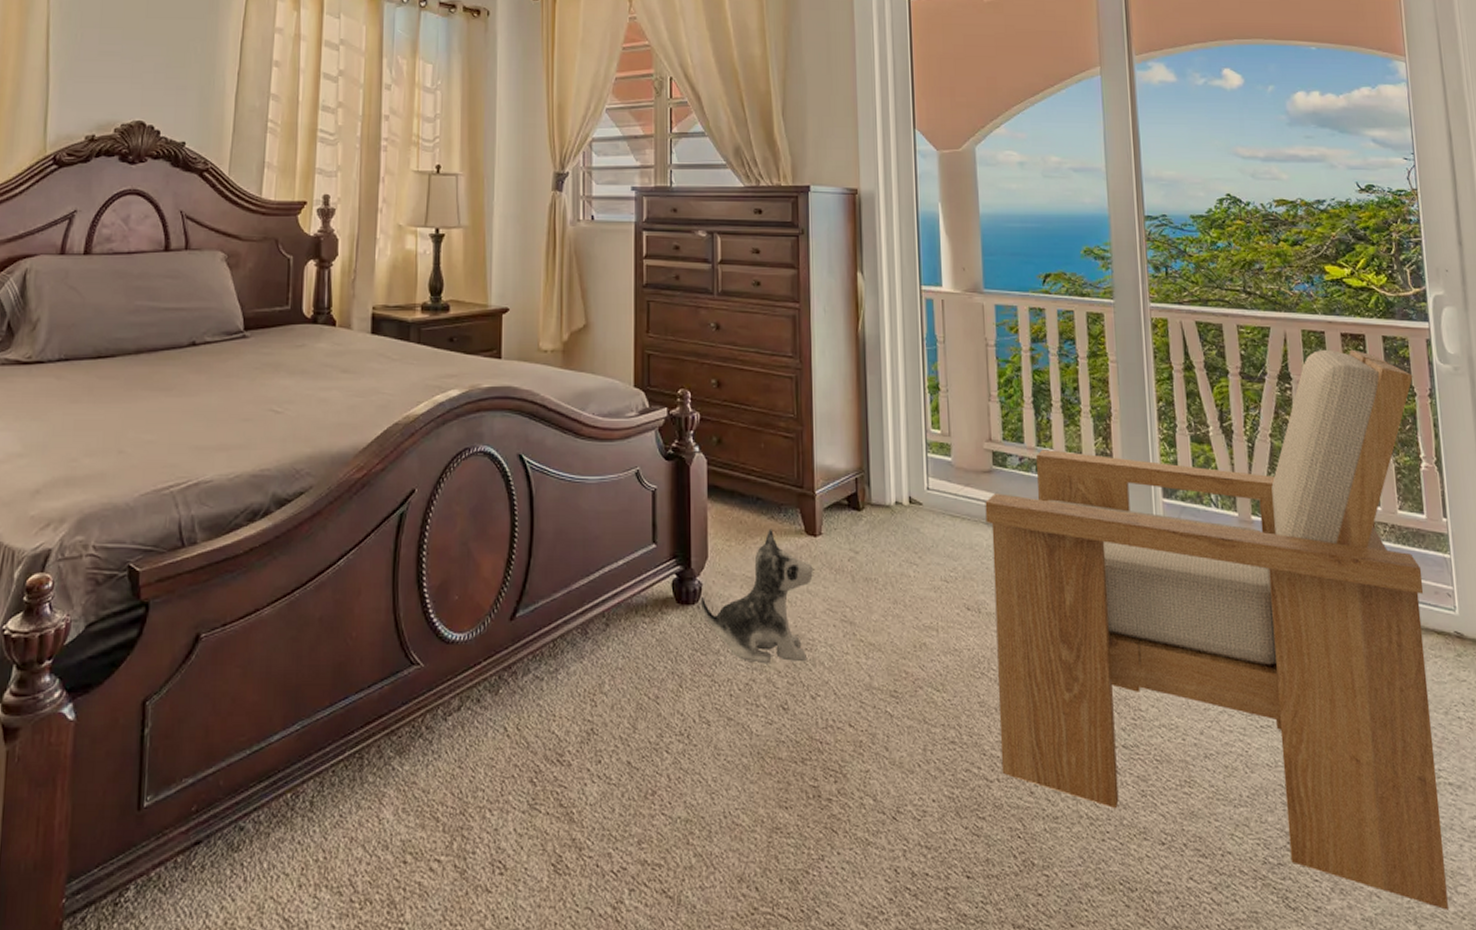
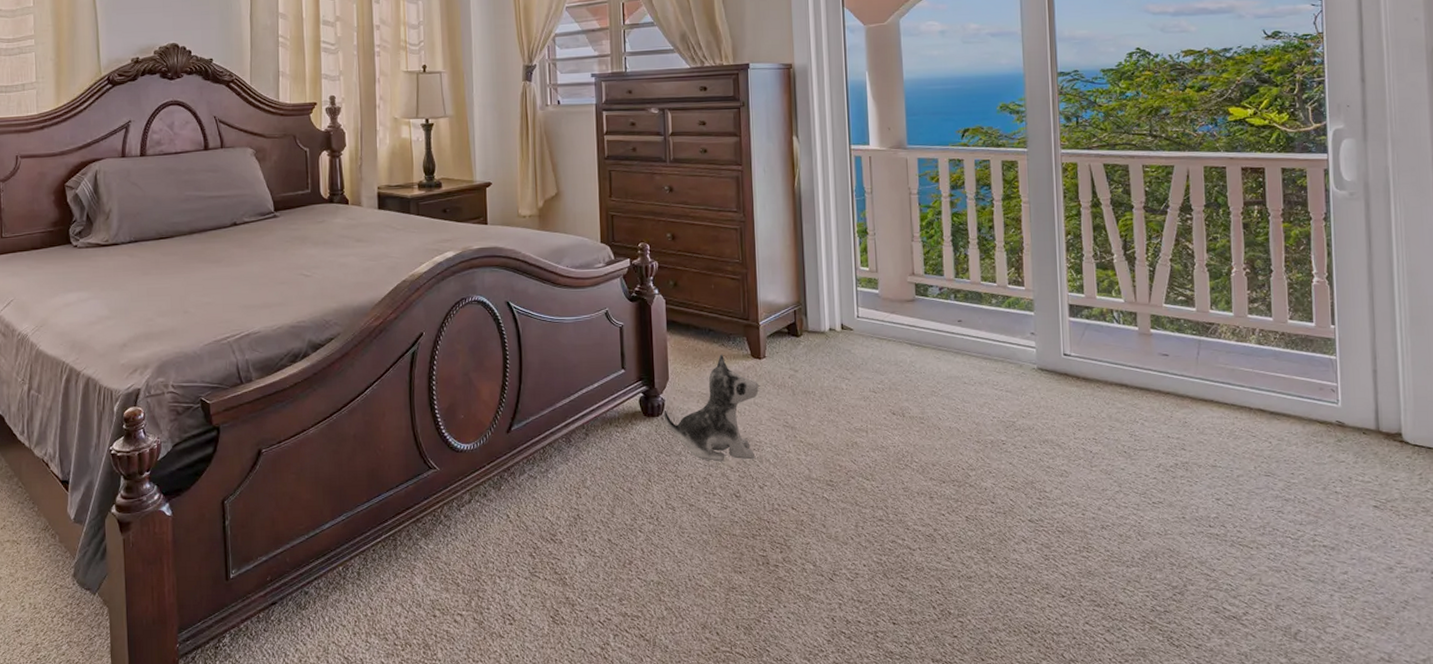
armchair: present [985,349,1448,910] -> none [908,181,1317,647]

